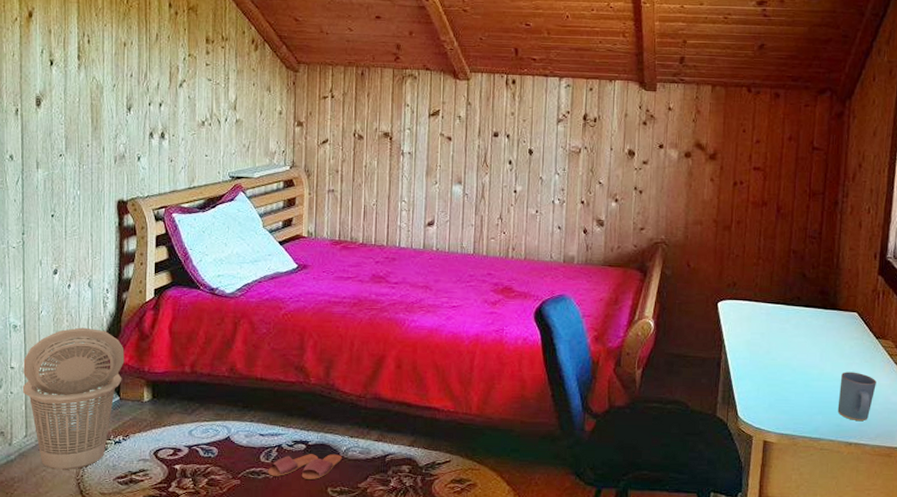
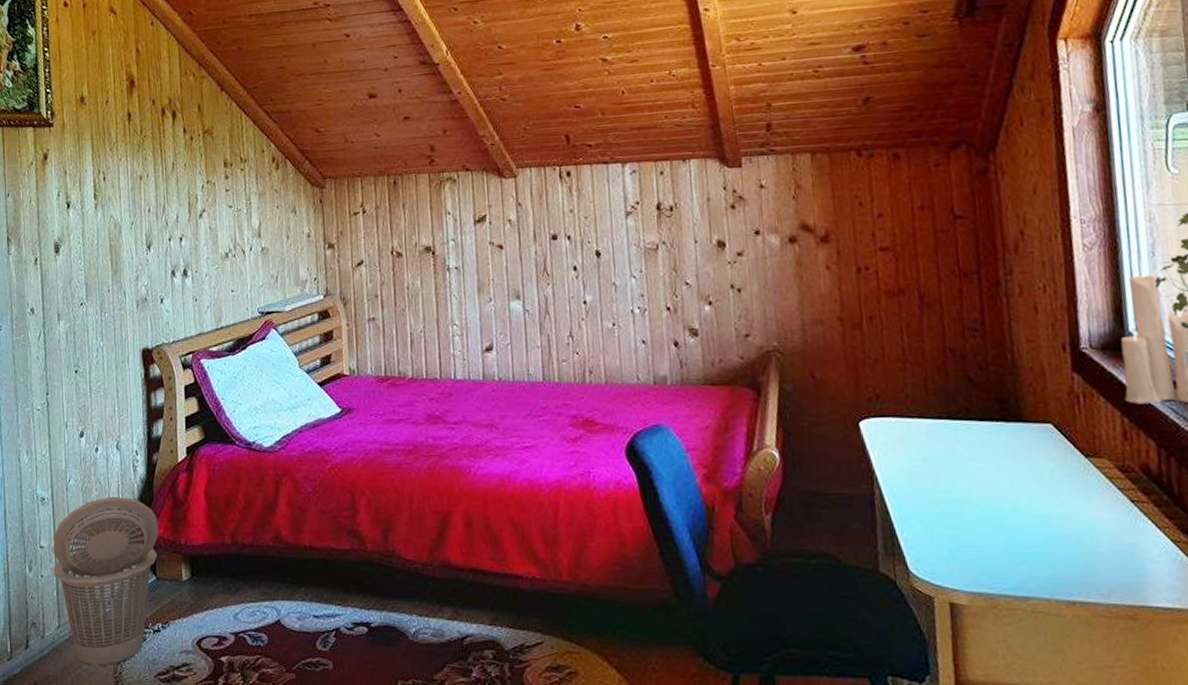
slippers: present [268,454,343,479] -> none [326,638,413,671]
mug: present [837,372,876,421] -> none [1043,504,1097,570]

